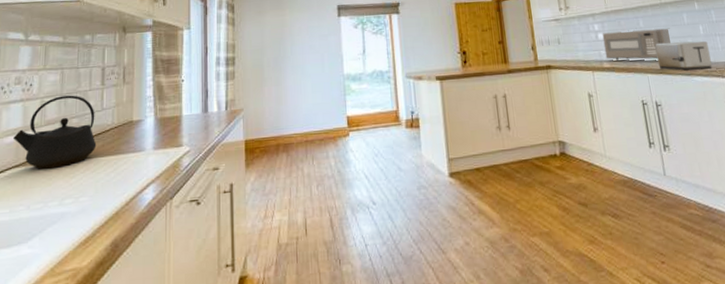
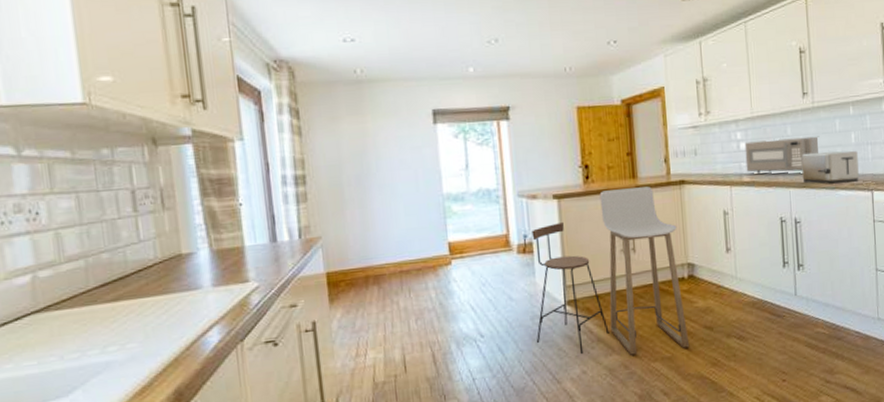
kettle: present [12,95,97,170] -> none [24,224,139,315]
bar stool: none [418,100,489,226] -> present [532,221,609,355]
bar stool: none [476,70,566,229] -> present [600,186,690,355]

